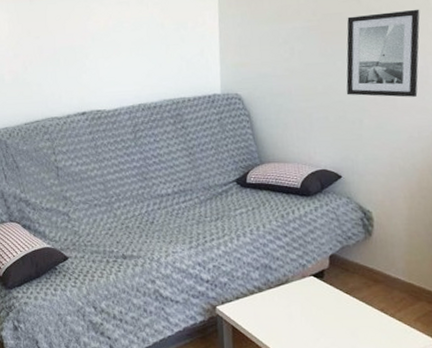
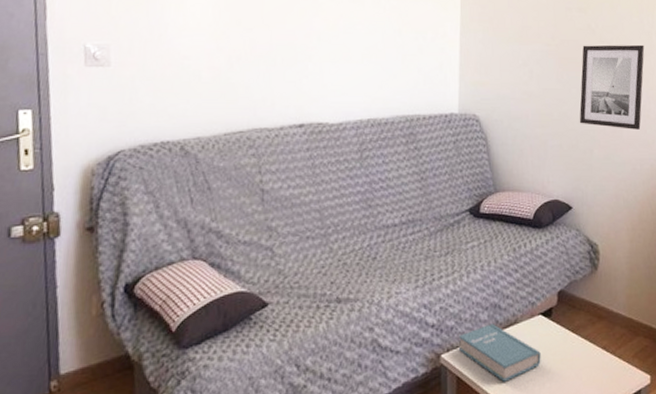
book: none [232,282,314,334] -> present [458,323,541,382]

